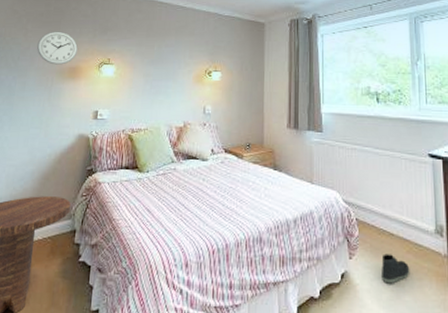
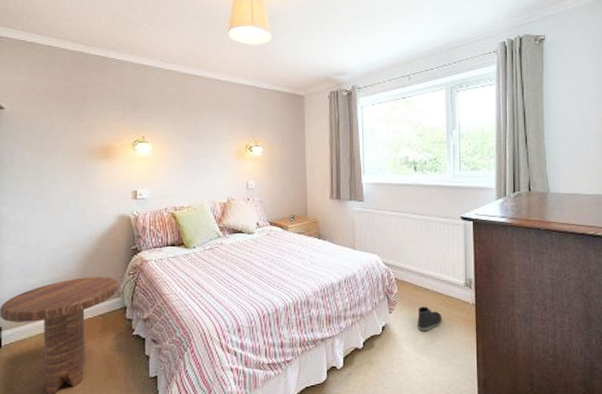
wall clock: present [37,31,78,65] -> none [62,108,108,145]

